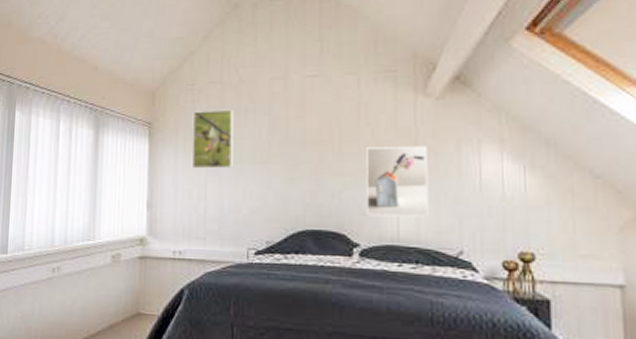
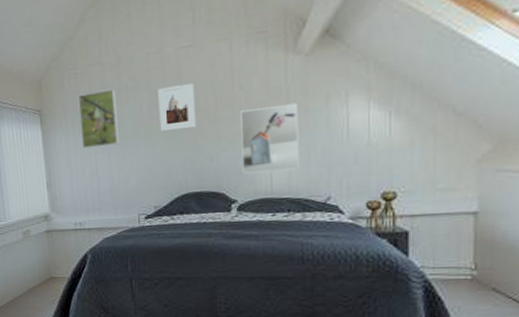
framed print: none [279,113,319,160] -> present [158,83,197,132]

